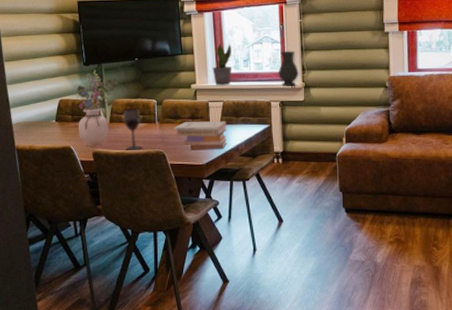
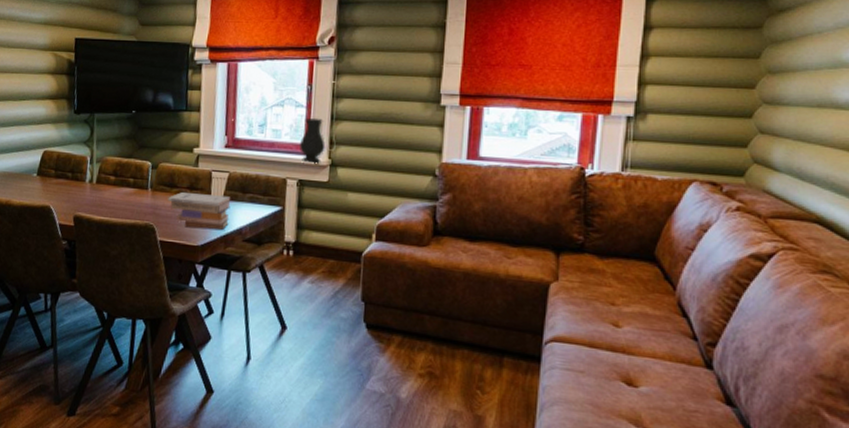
bouquet: present [75,70,119,147] -> none [60,120,112,210]
wine glass: present [123,108,142,151] -> none [111,169,132,219]
potted plant: present [212,42,232,86] -> none [220,101,246,154]

